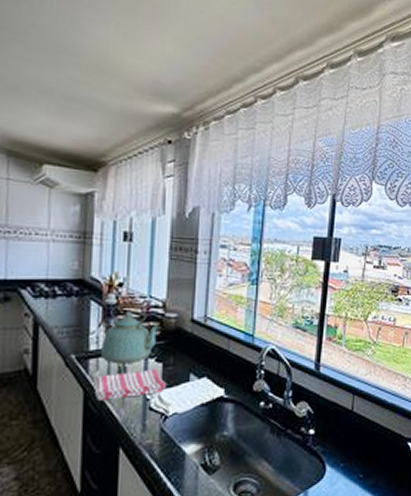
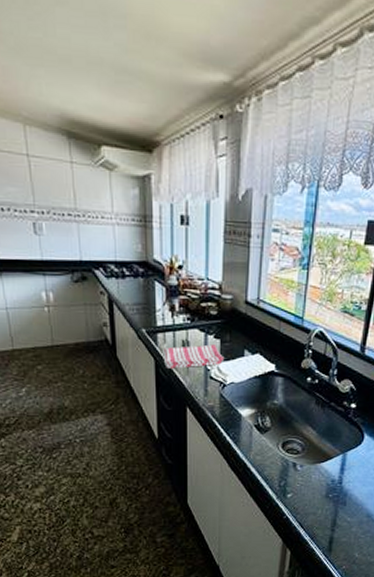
kettle: present [101,301,159,363] -> none [167,283,216,338]

